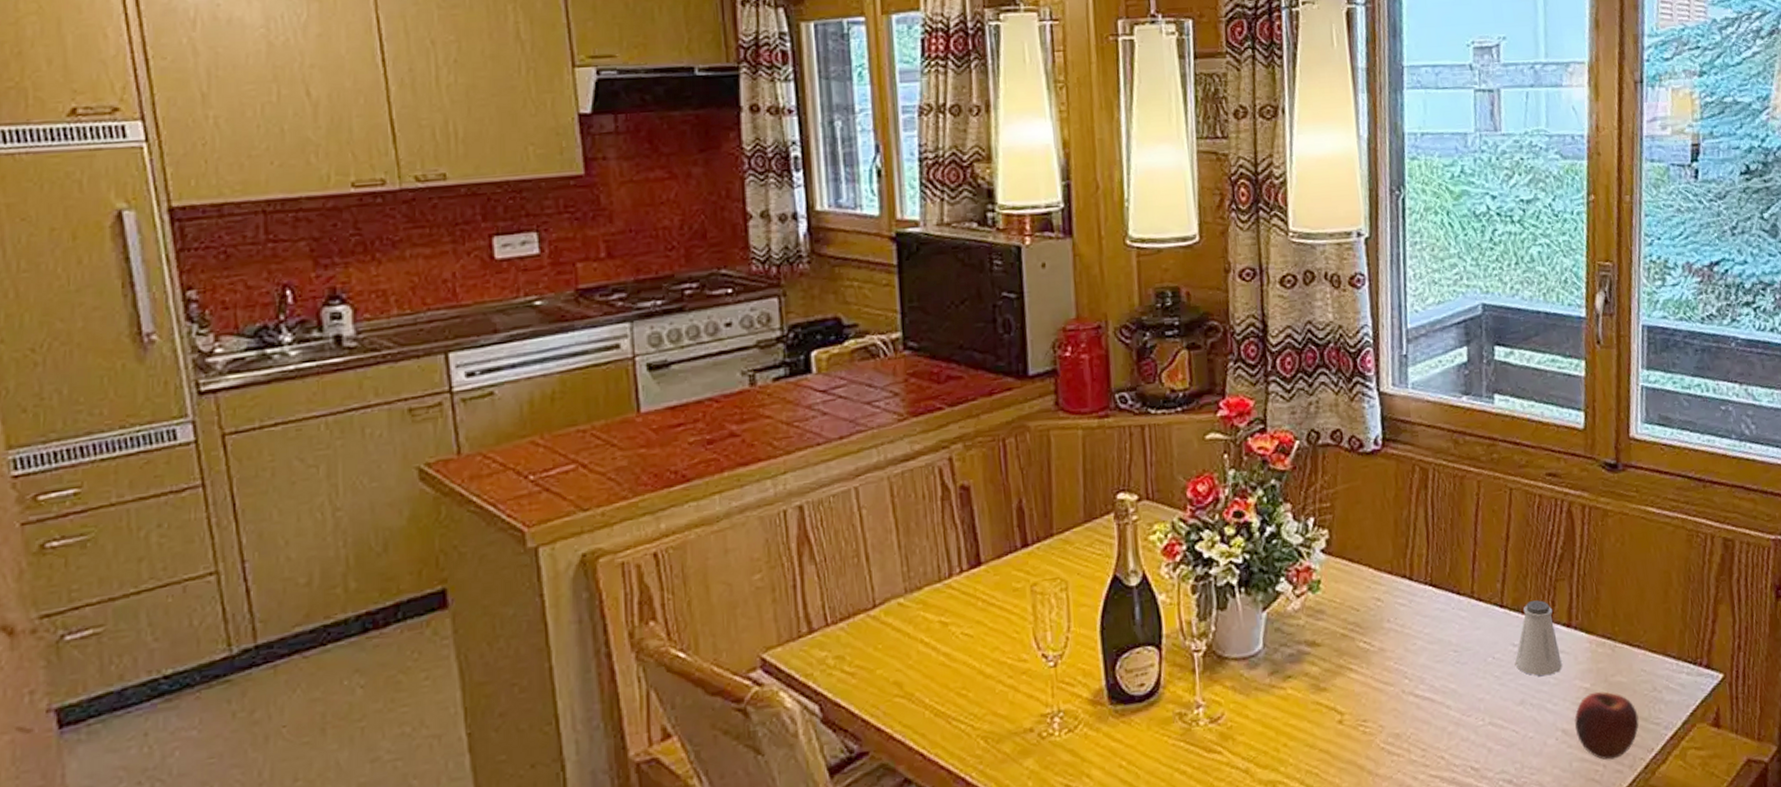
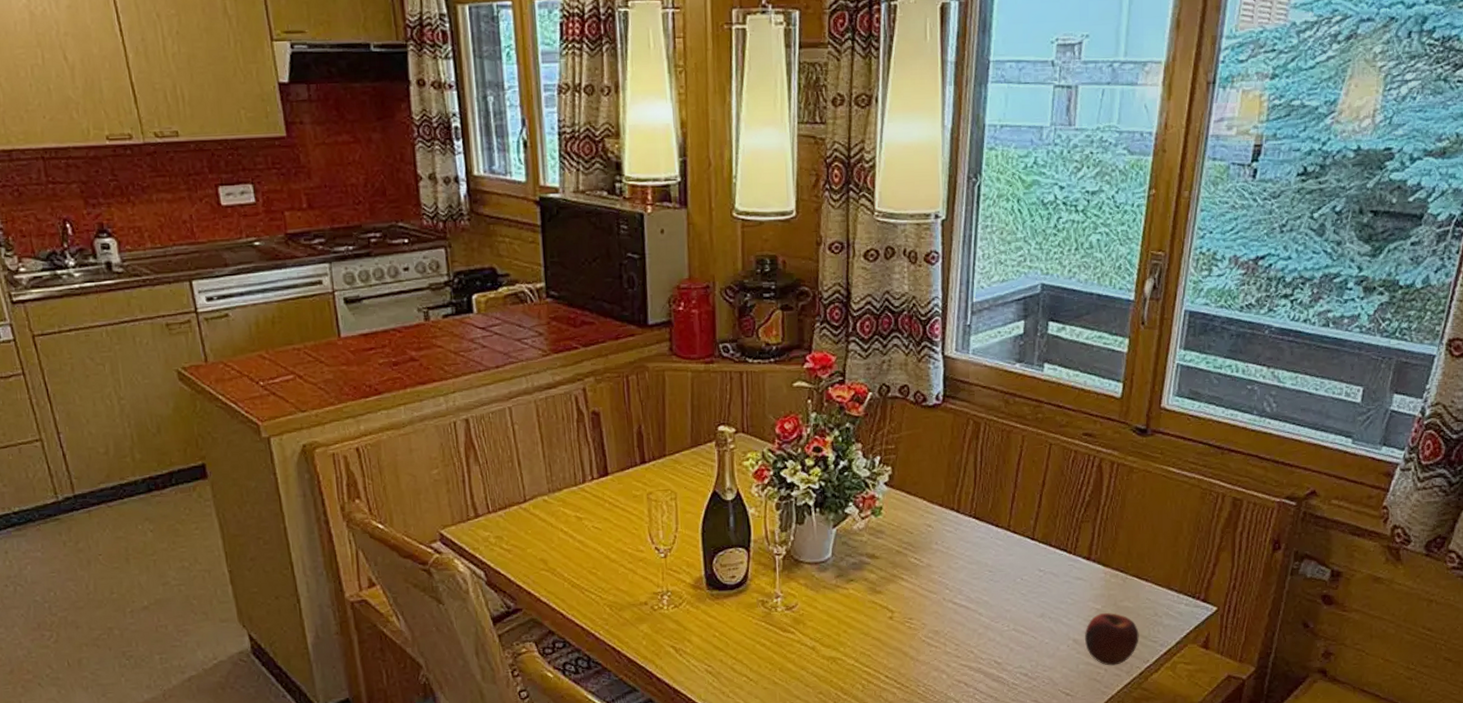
saltshaker: present [1514,600,1562,677] -> none [1039,536,1079,597]

